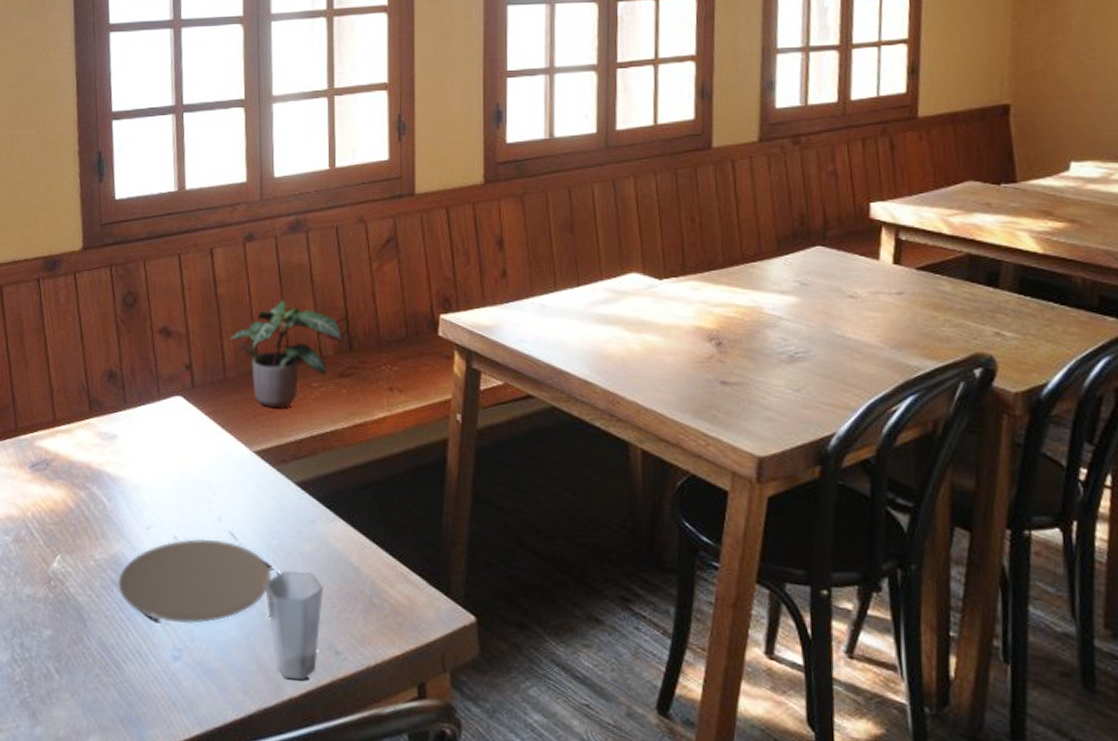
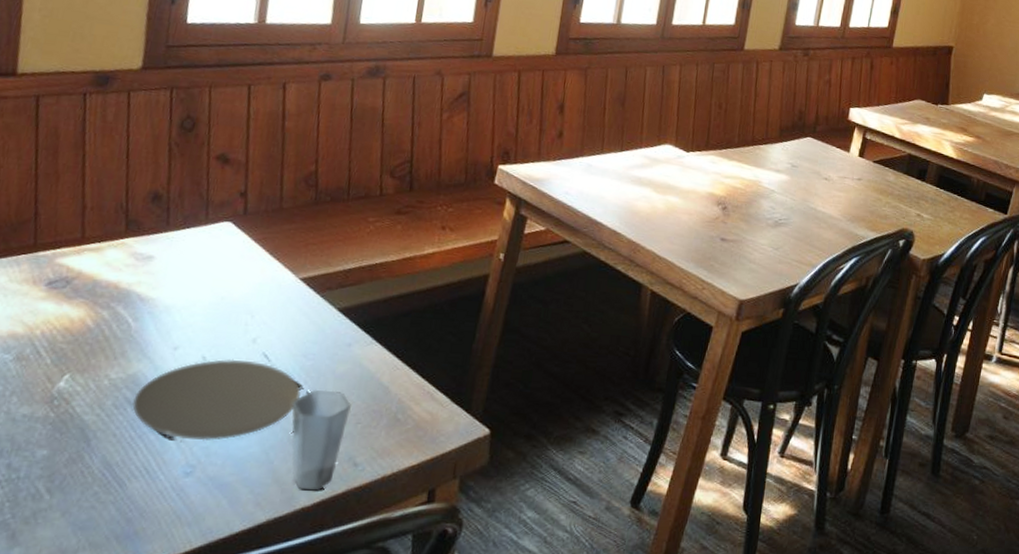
potted plant: present [229,300,342,409] -> none [289,138,405,240]

